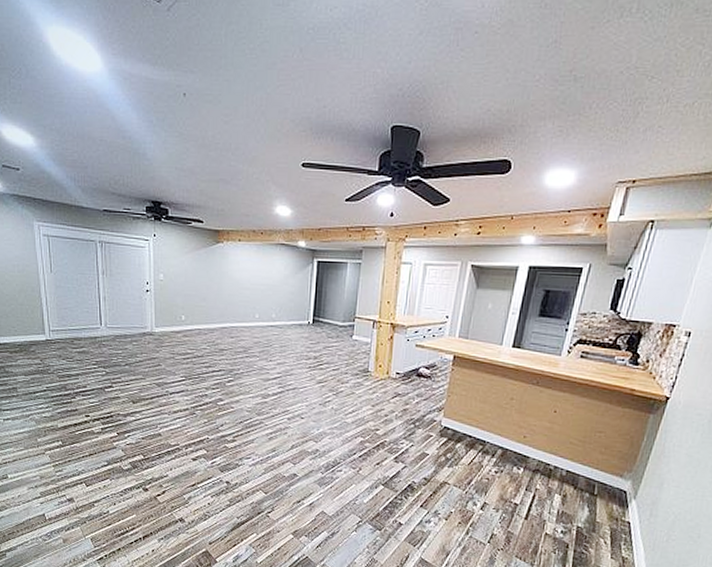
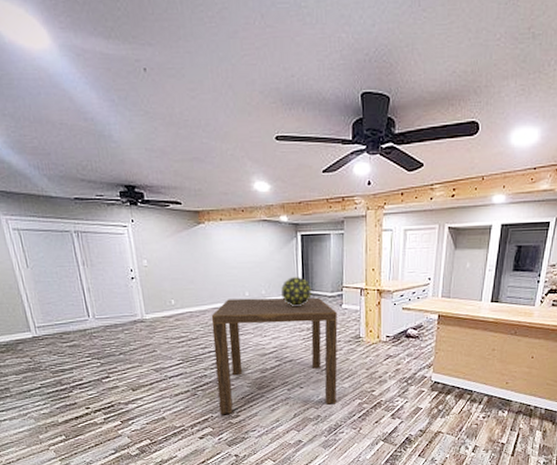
dining table: none [216,319,347,440] -> present [211,297,338,414]
decorative sphere: none [292,303,323,334] -> present [281,277,312,307]

